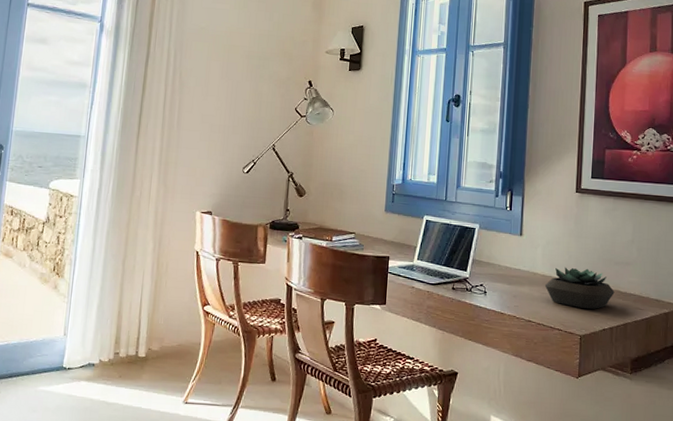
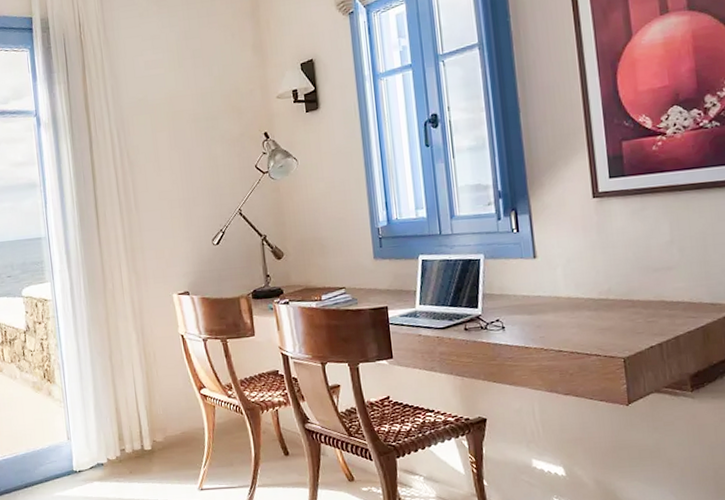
succulent plant: present [544,267,615,309] -> none [572,281,658,328]

